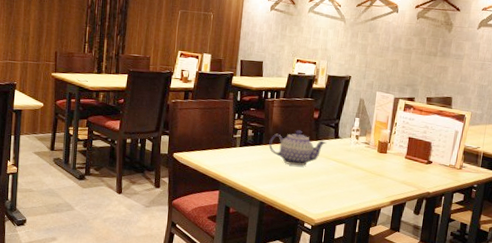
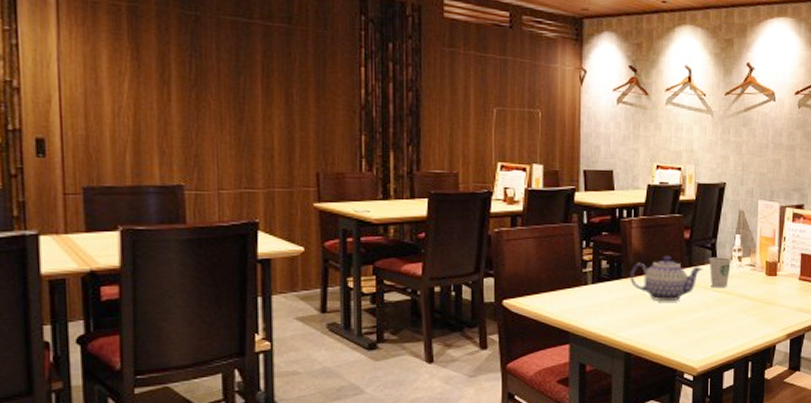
dixie cup: none [332,134,351,160] -> present [709,257,732,288]

